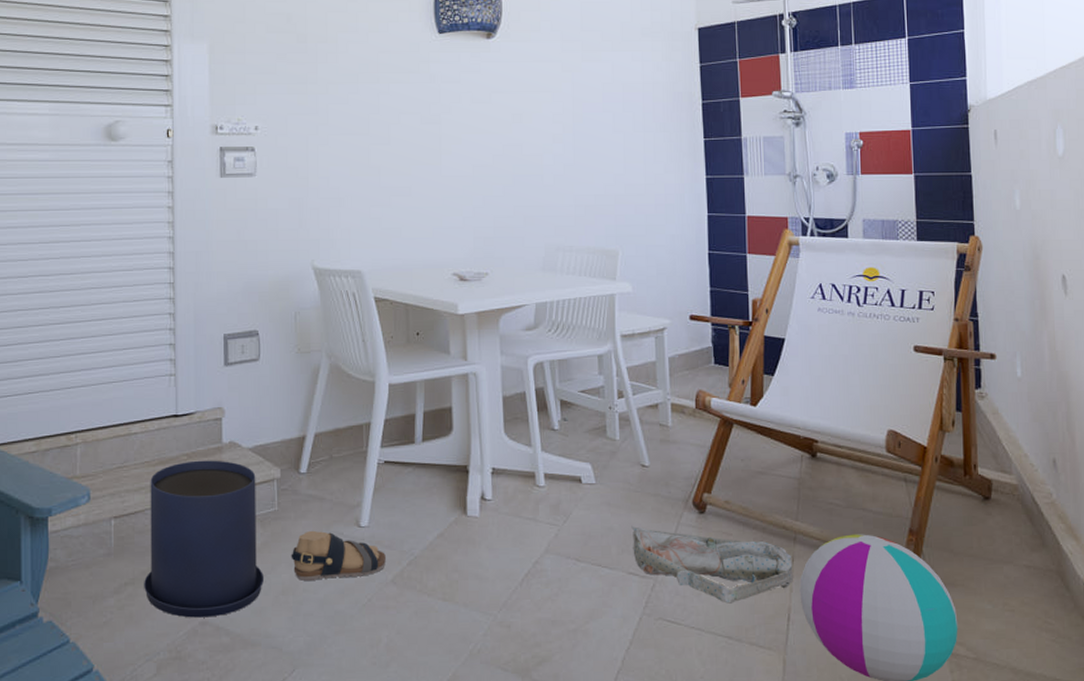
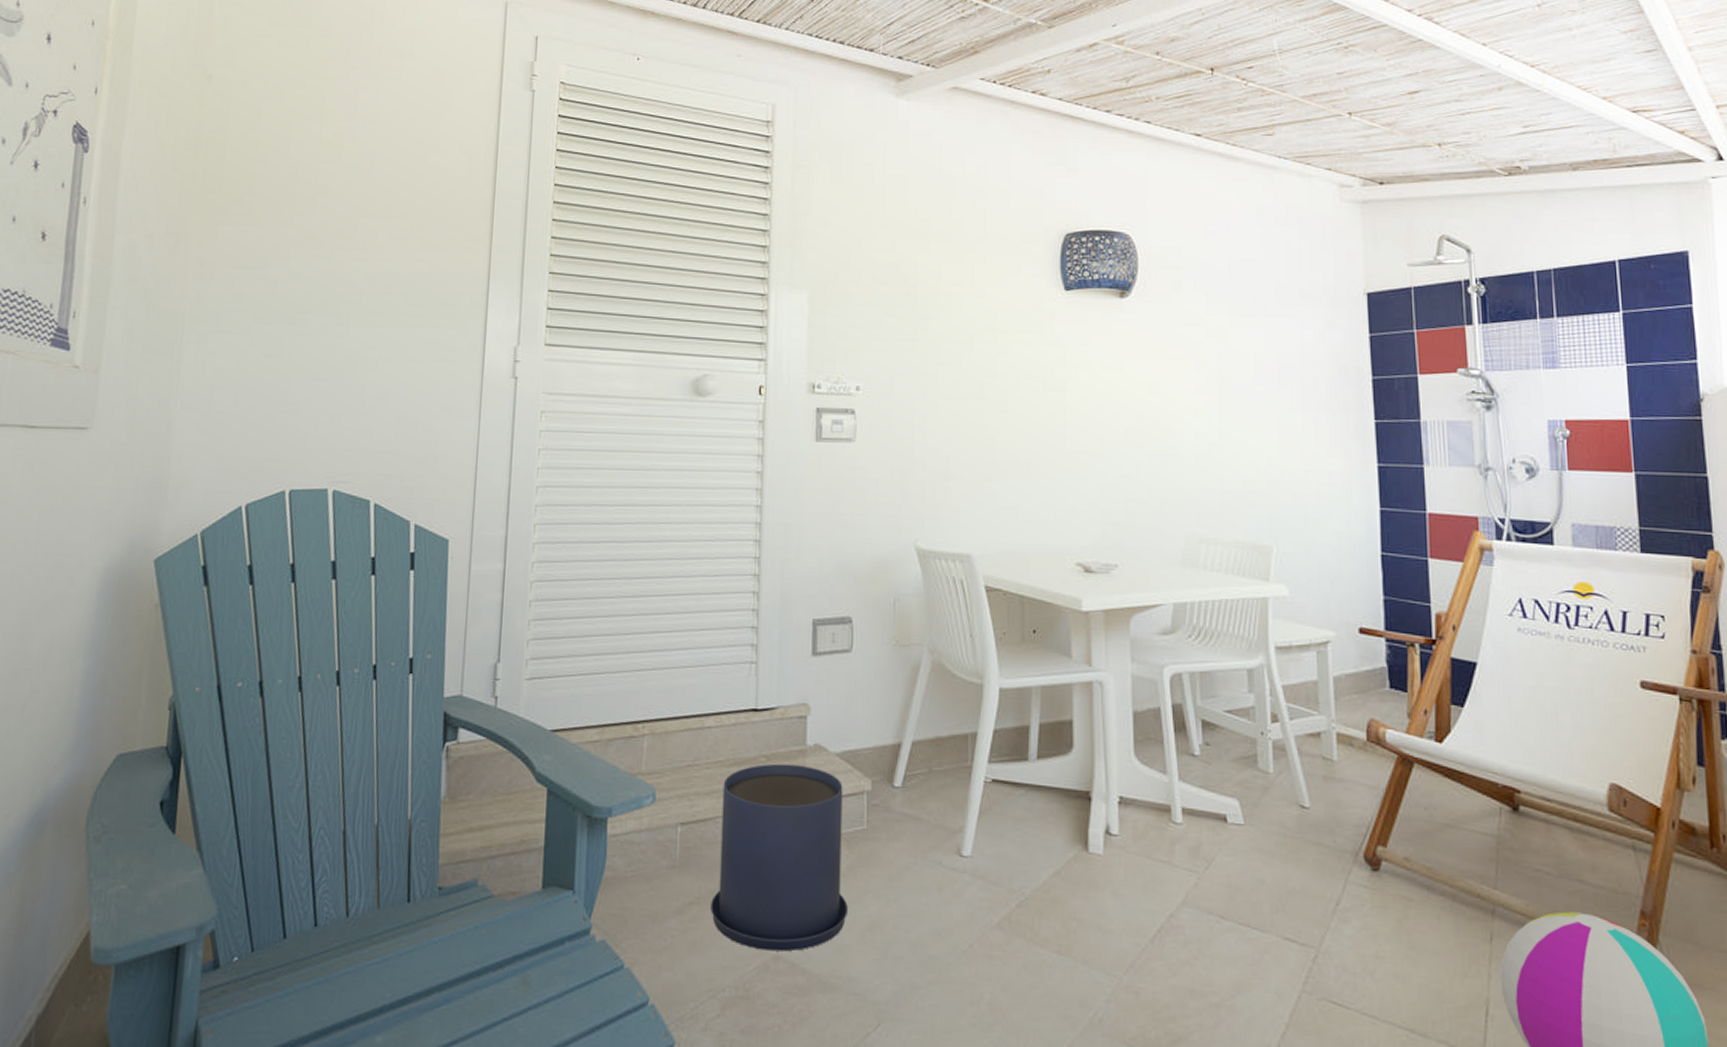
sandal: present [291,530,387,581] -> none [880,856,992,918]
bag: present [631,525,793,604] -> none [1288,879,1492,988]

